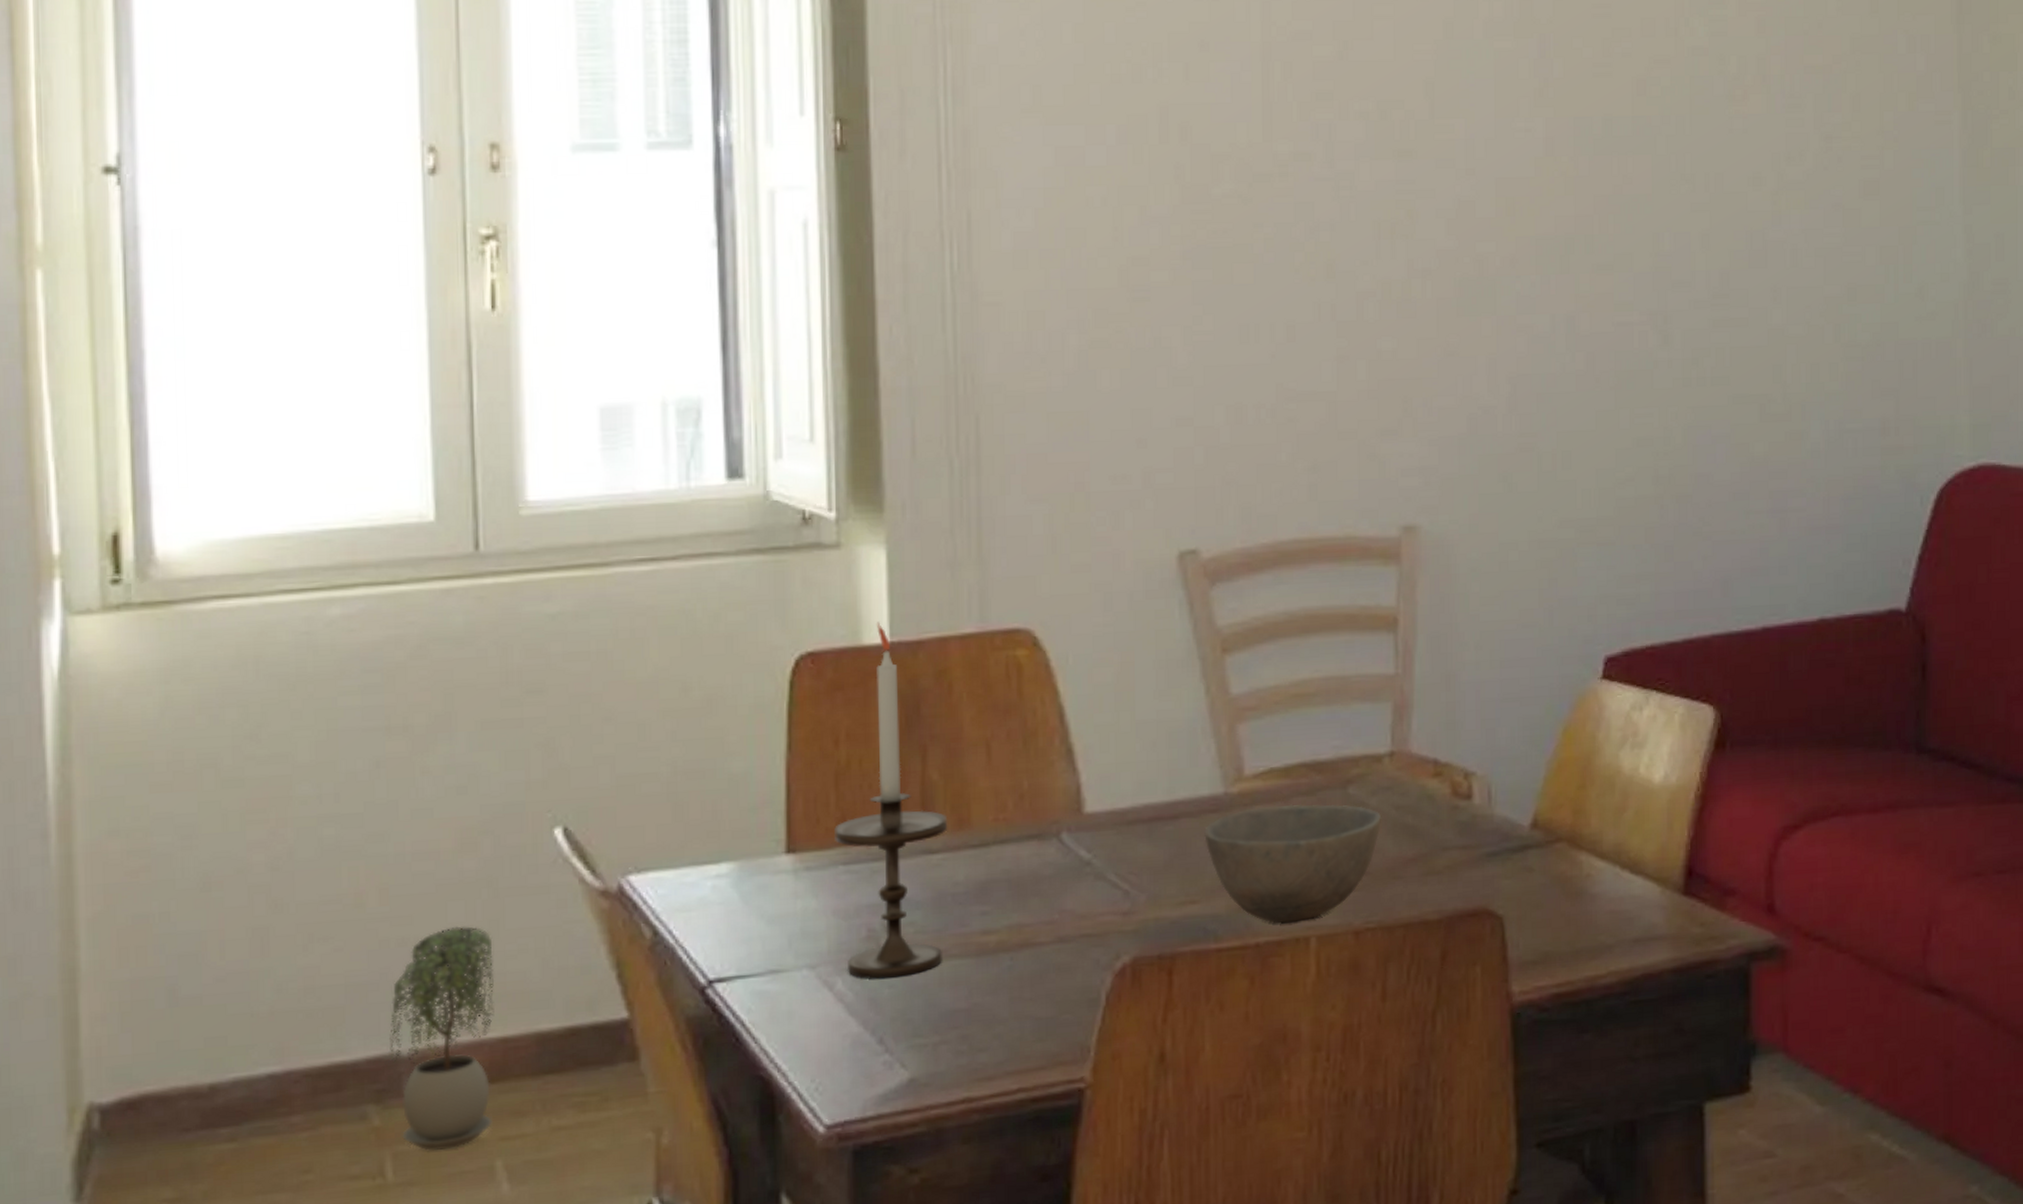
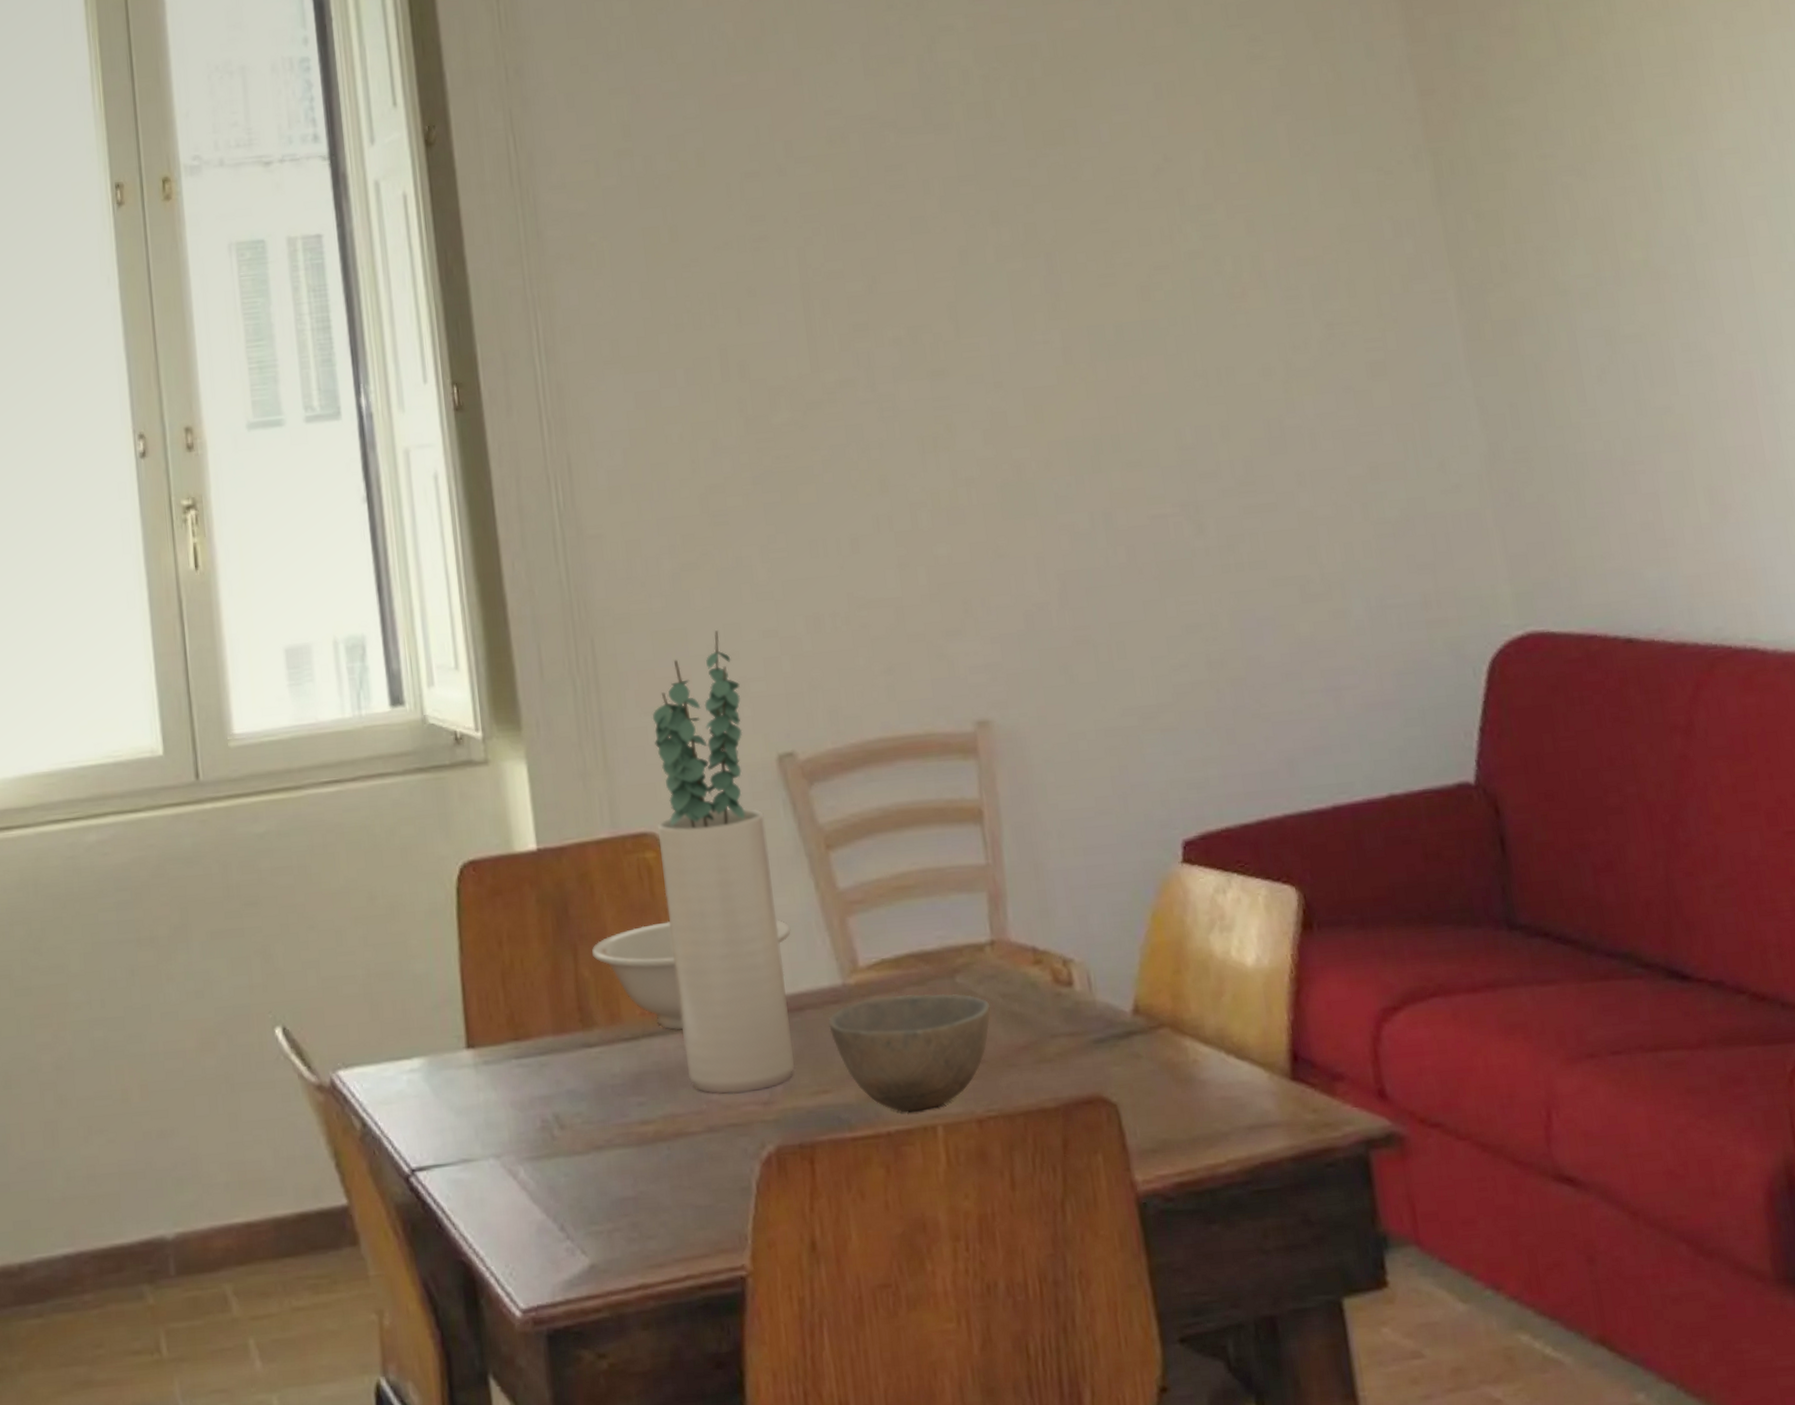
potted plant: present [388,925,494,1151] -> none [156,1118,244,1329]
candlestick: present [834,622,948,979] -> none [505,831,609,1168]
decorative bowl: none [943,722,1173,838] -> present [591,919,791,1031]
vase: none [1033,415,1162,904] -> present [652,630,795,1094]

